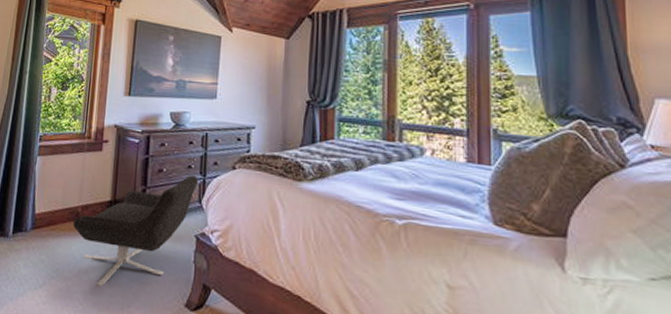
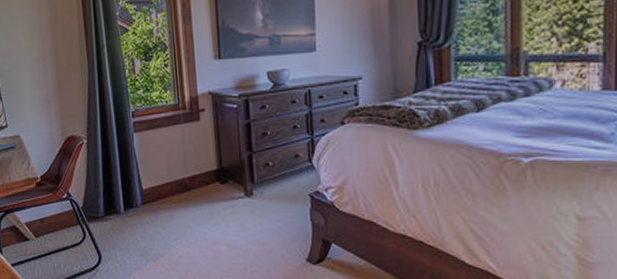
lounge chair: present [73,175,199,286] -> none [182,136,307,250]

